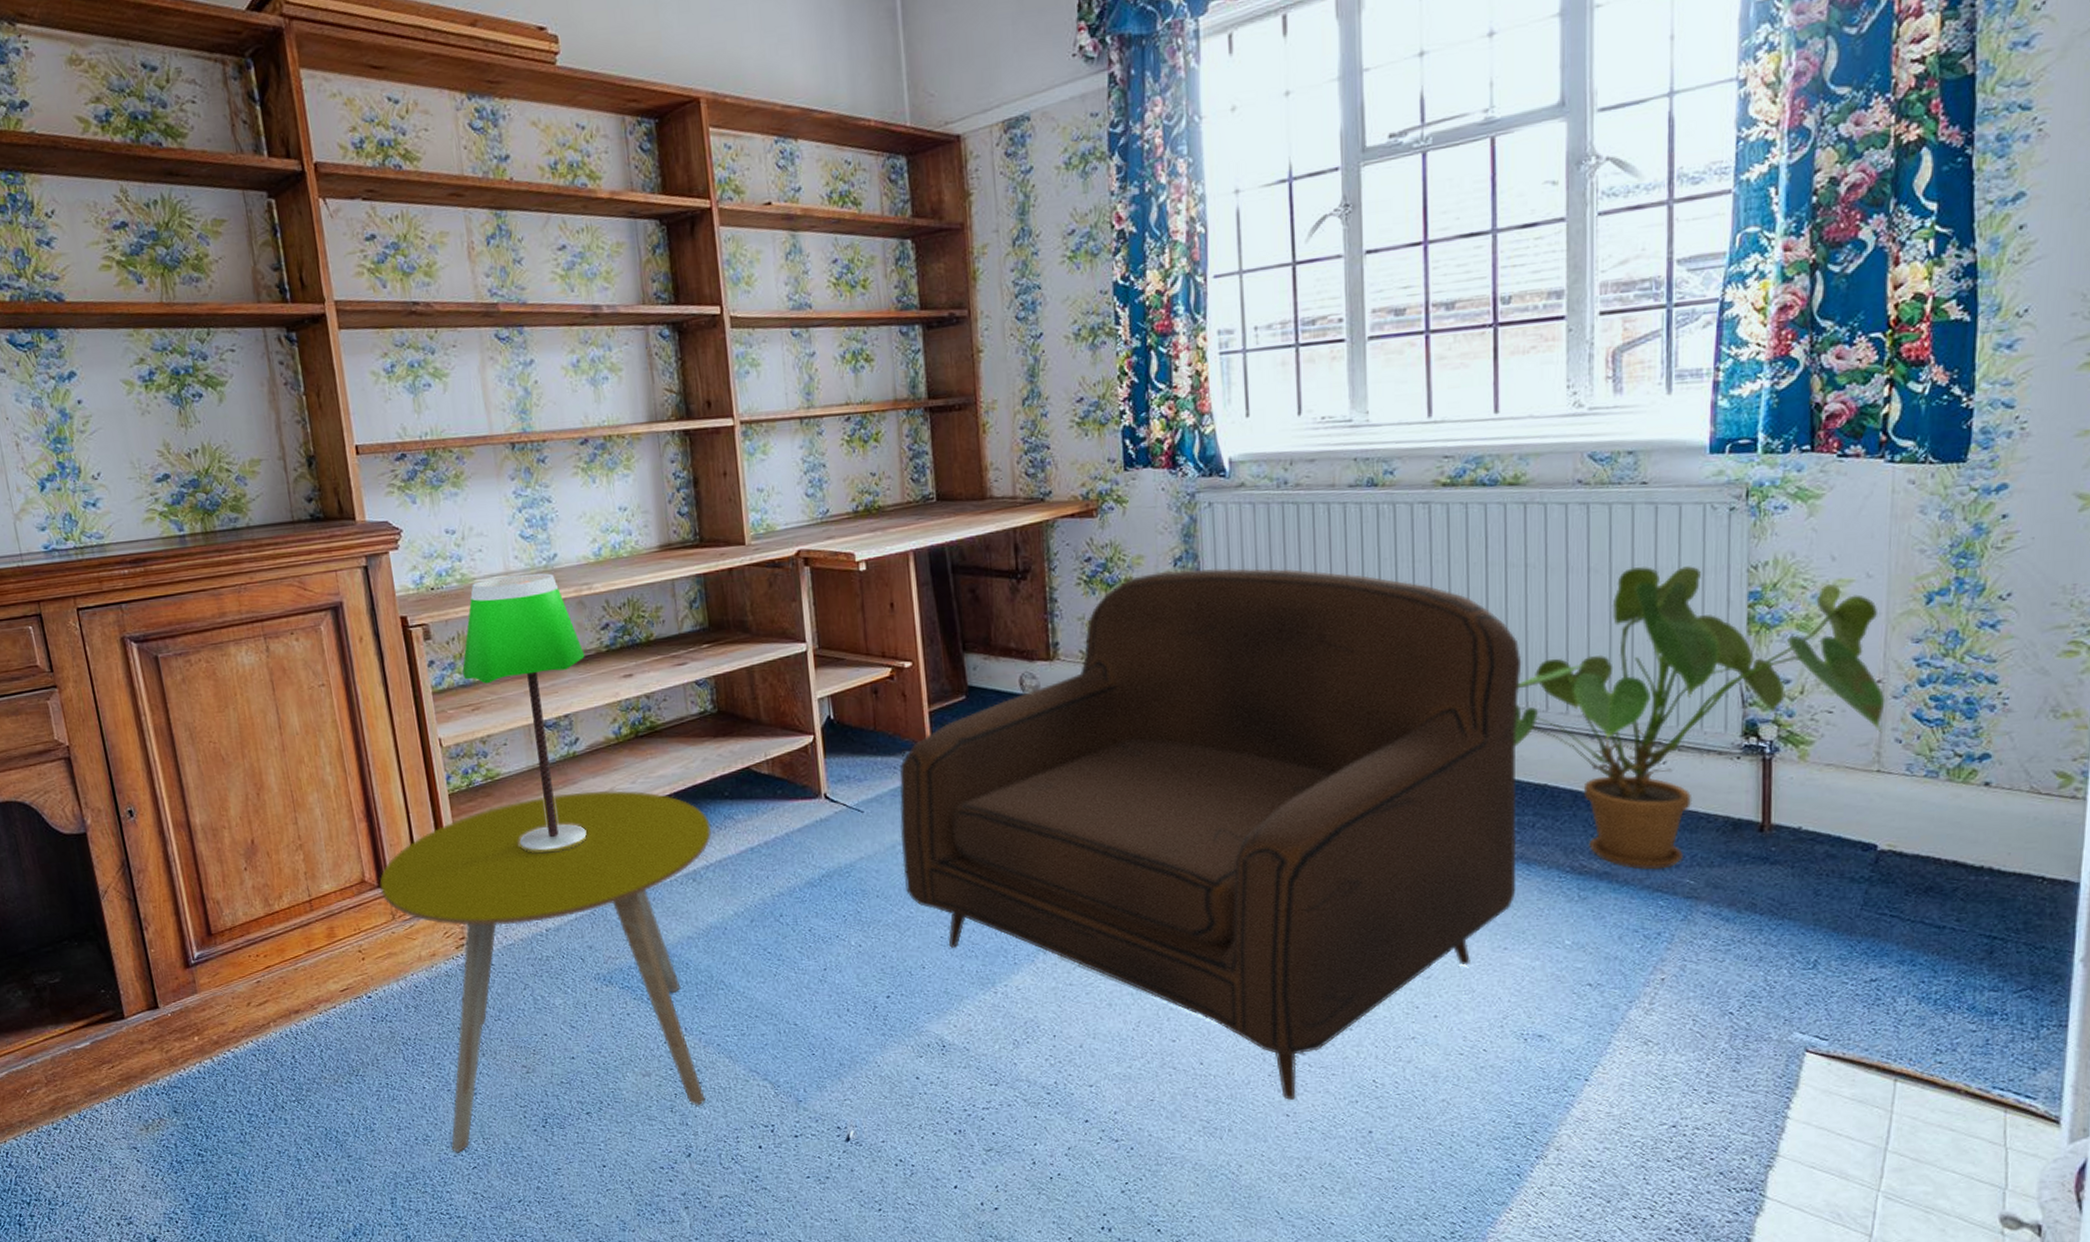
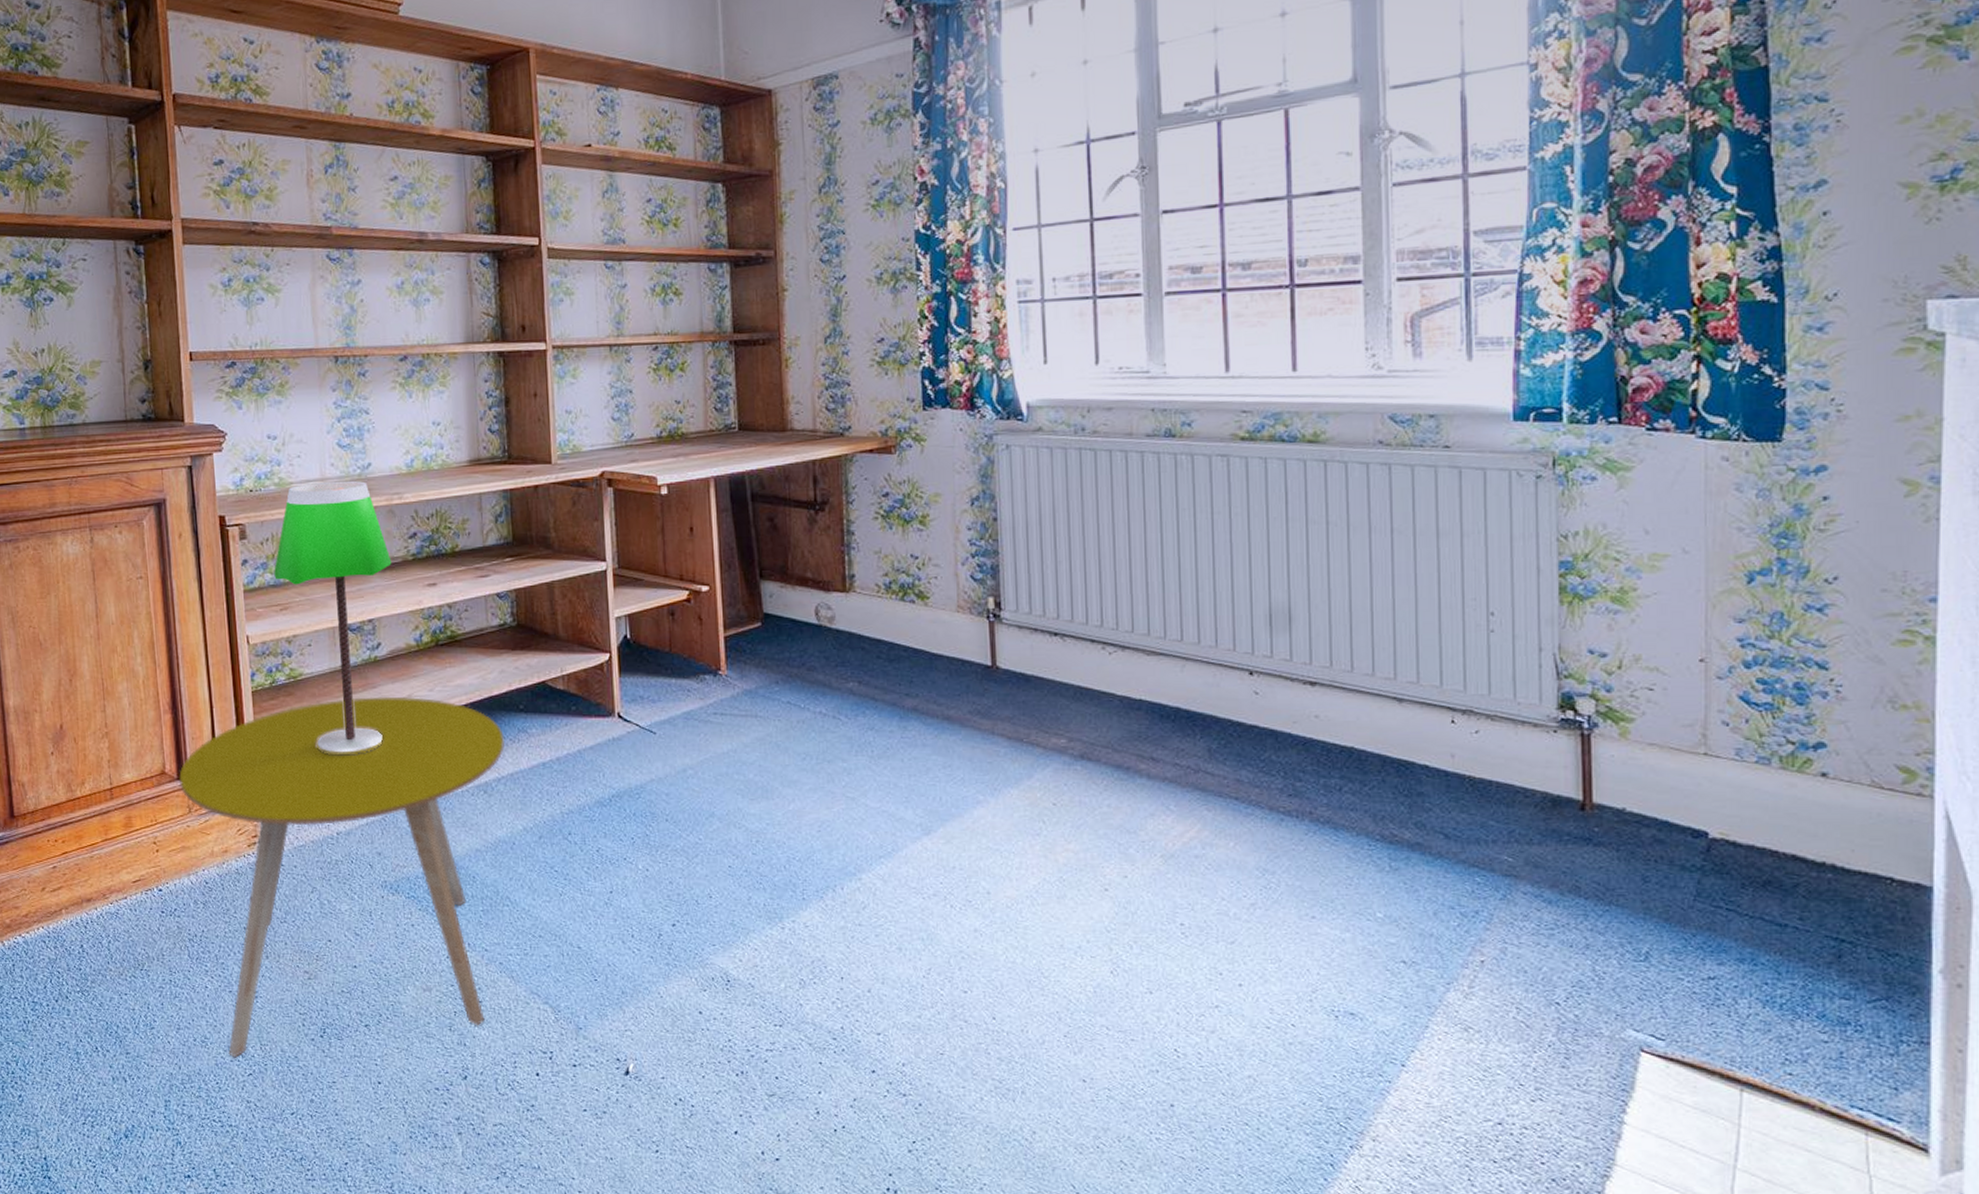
armchair: present [899,568,1522,1100] -> none [691,509,1325,1064]
house plant: present [1514,566,1886,870] -> none [1318,530,1709,844]

